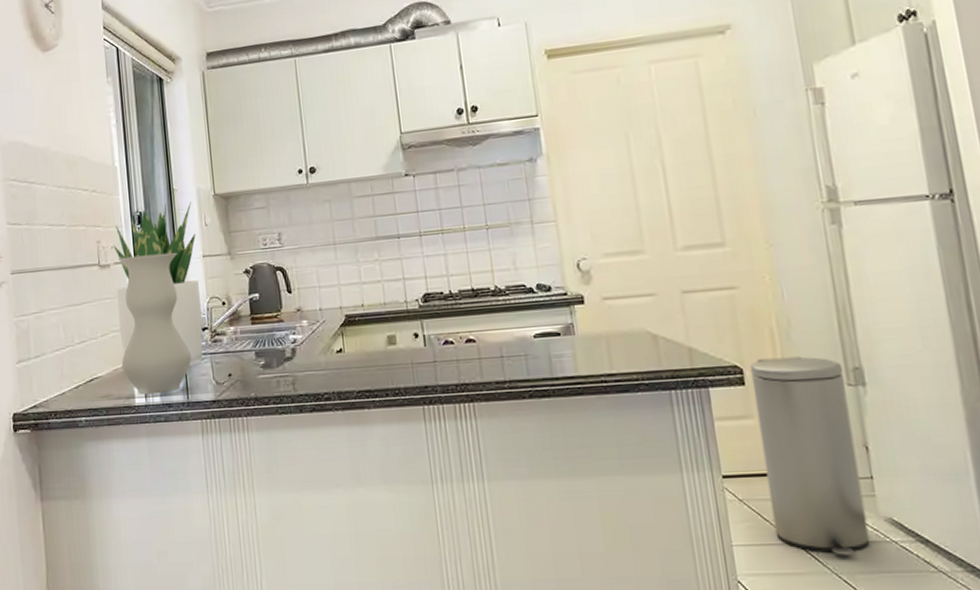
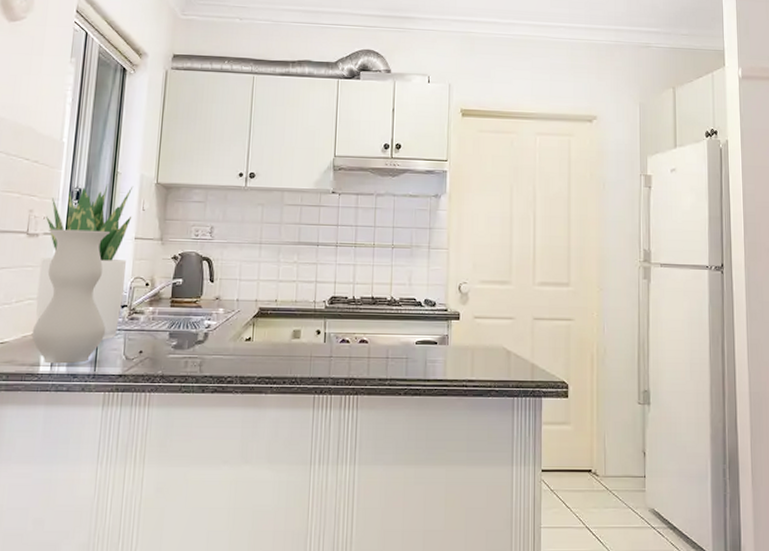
pedal bin: present [749,356,870,556] -> none [573,378,637,538]

